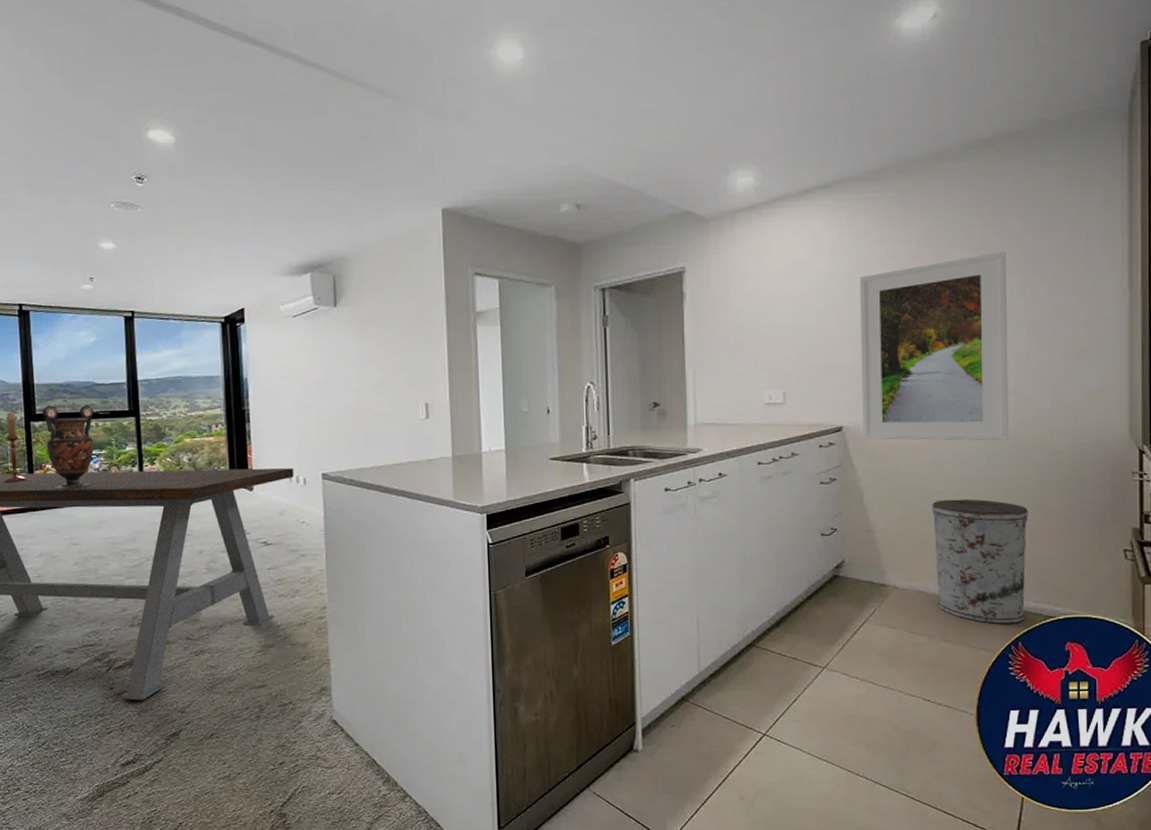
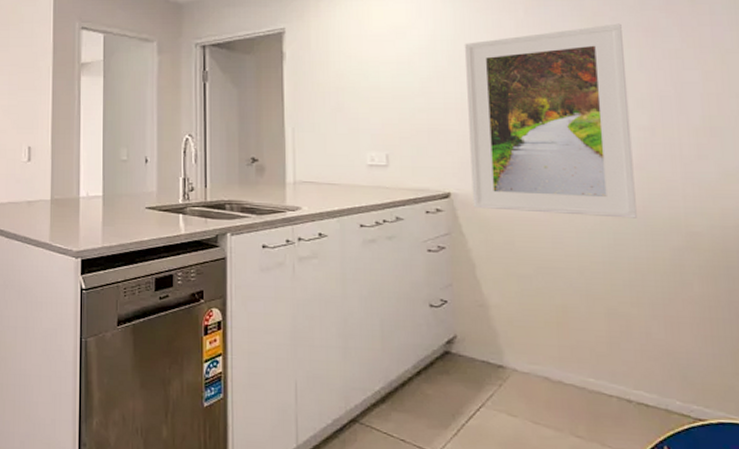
trash can: present [931,499,1028,624] -> none [552,277,669,424]

